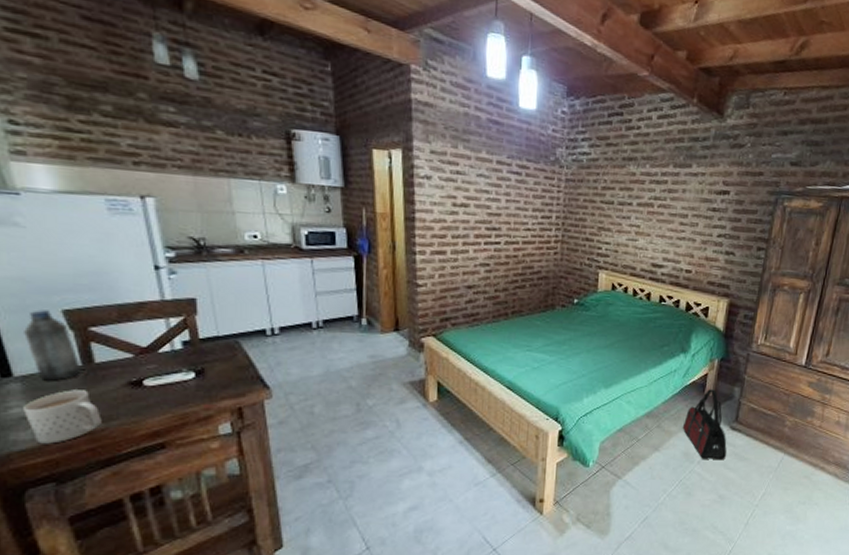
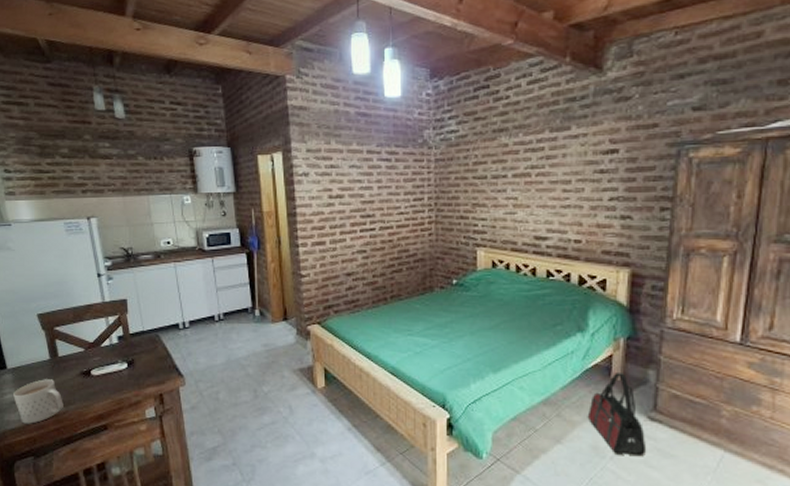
water bottle: present [24,309,82,381] -> none [14,315,50,372]

